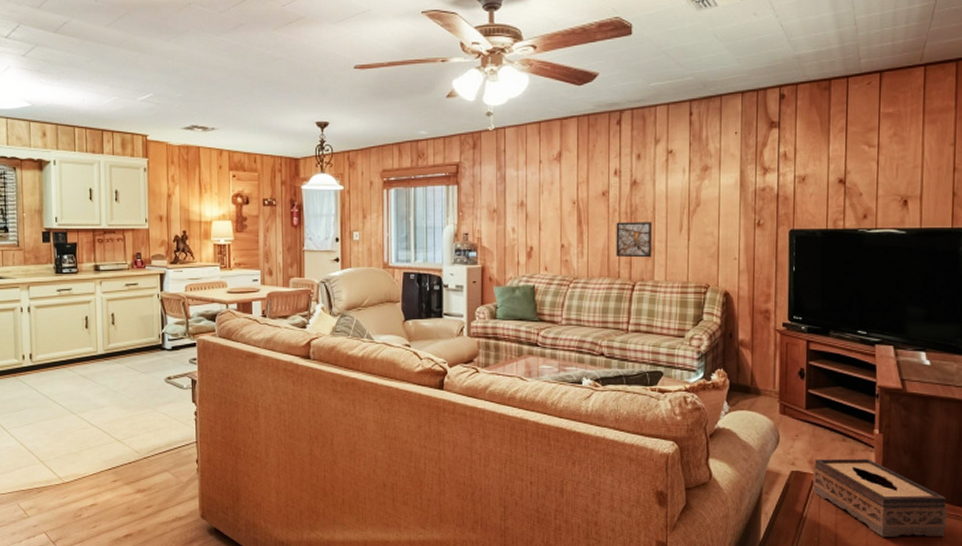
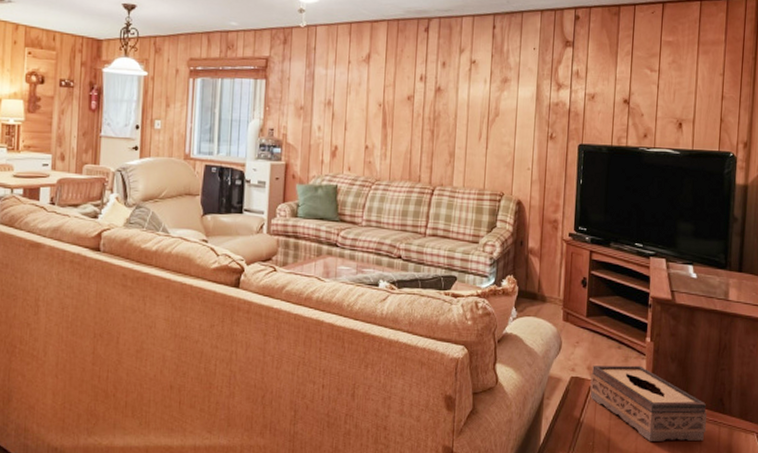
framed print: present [616,222,653,258] -> none [417,127,454,164]

